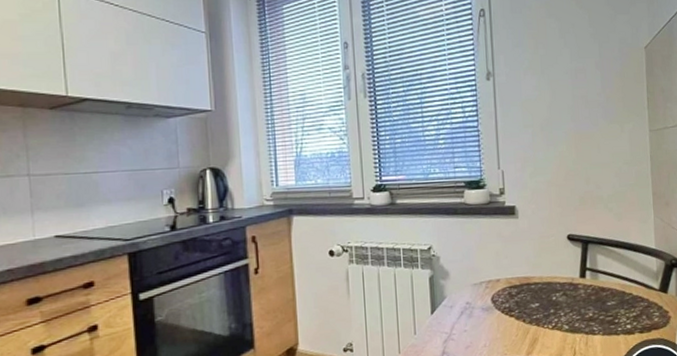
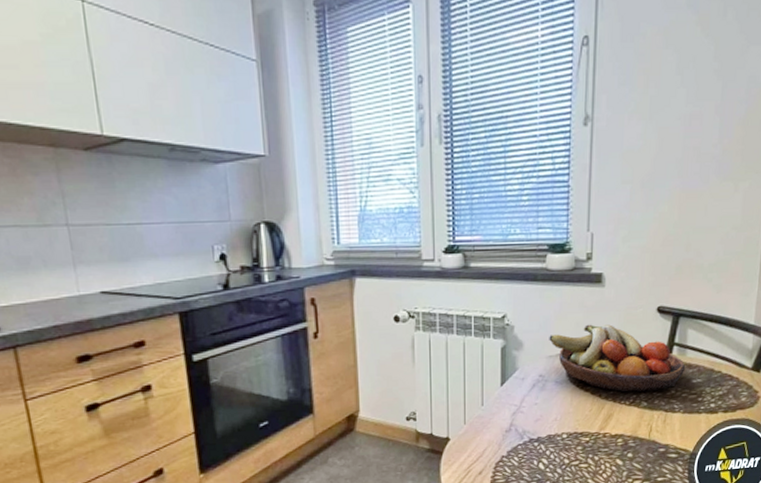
fruit bowl: none [472,252,599,317] -> present [549,324,685,392]

